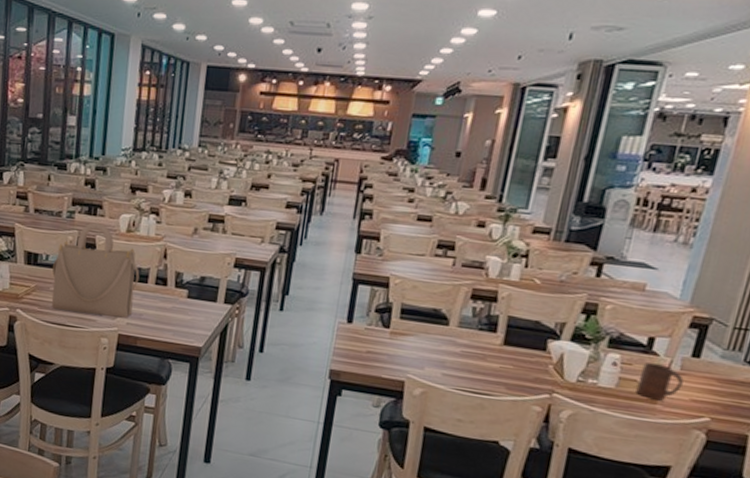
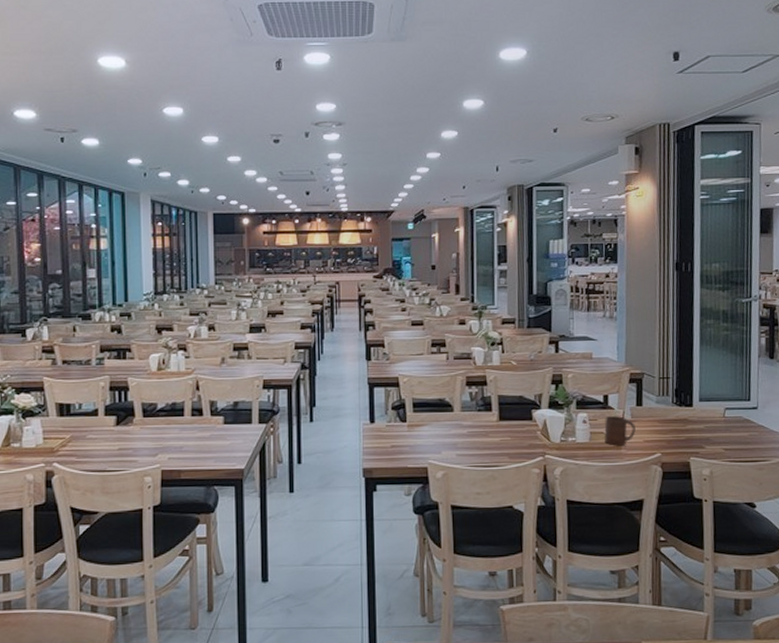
handbag: present [51,222,140,318] -> none [87,366,176,456]

